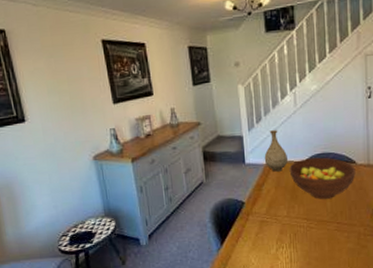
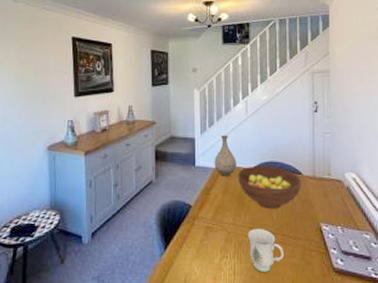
mug: none [302,218,340,259] -> present [247,228,285,273]

